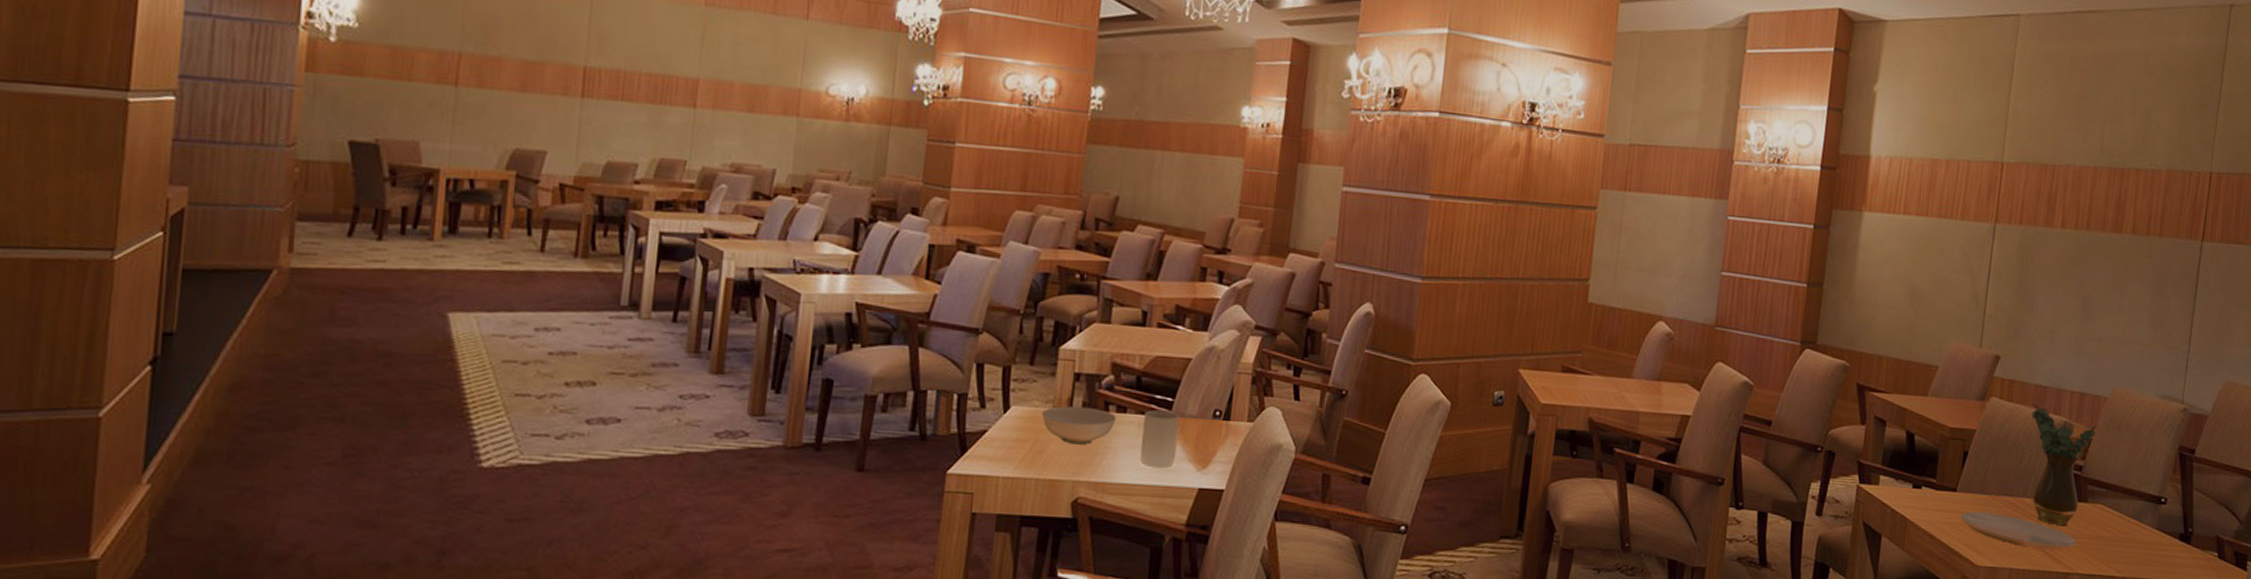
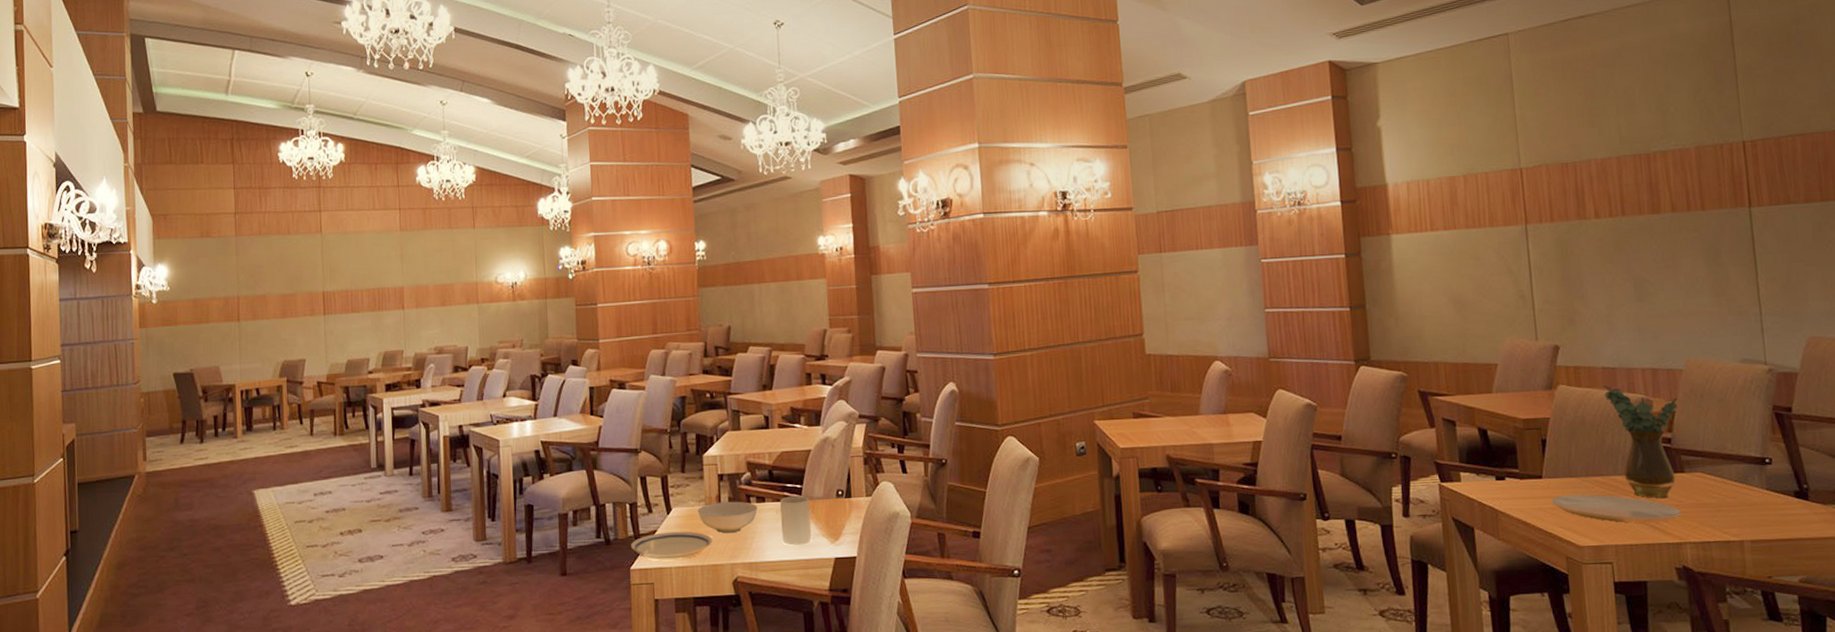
plate: none [952,433,1056,469] -> present [631,531,713,561]

